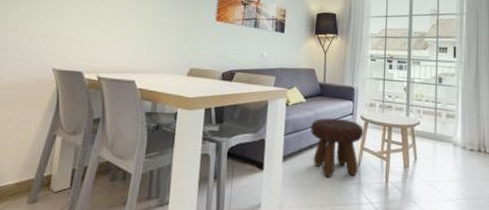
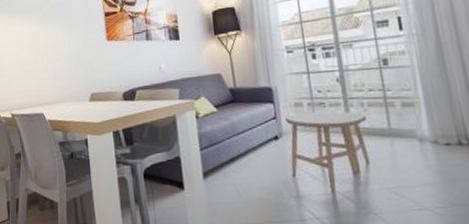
footstool: present [311,118,363,177] -> none [228,124,295,192]

